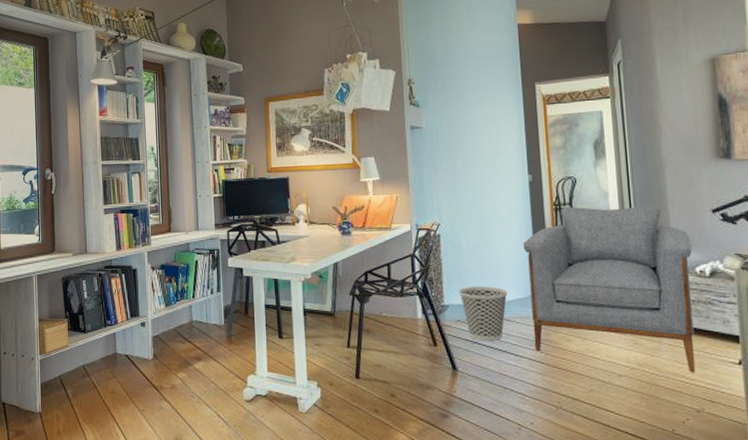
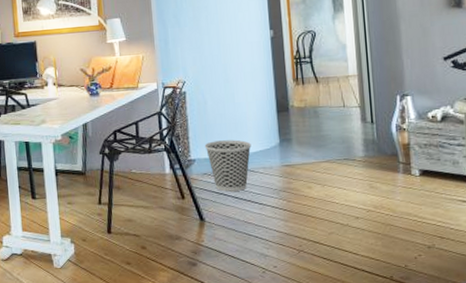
armchair: present [523,206,696,373] -> none [265,55,428,212]

